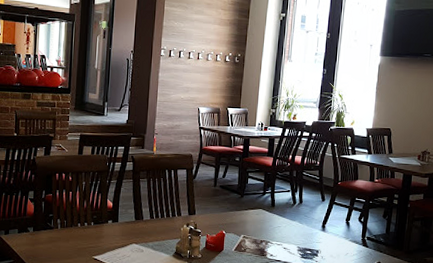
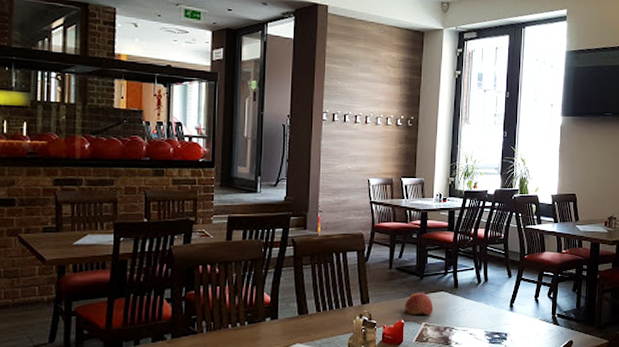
apple: none [226,208,252,229] -> present [405,292,434,316]

